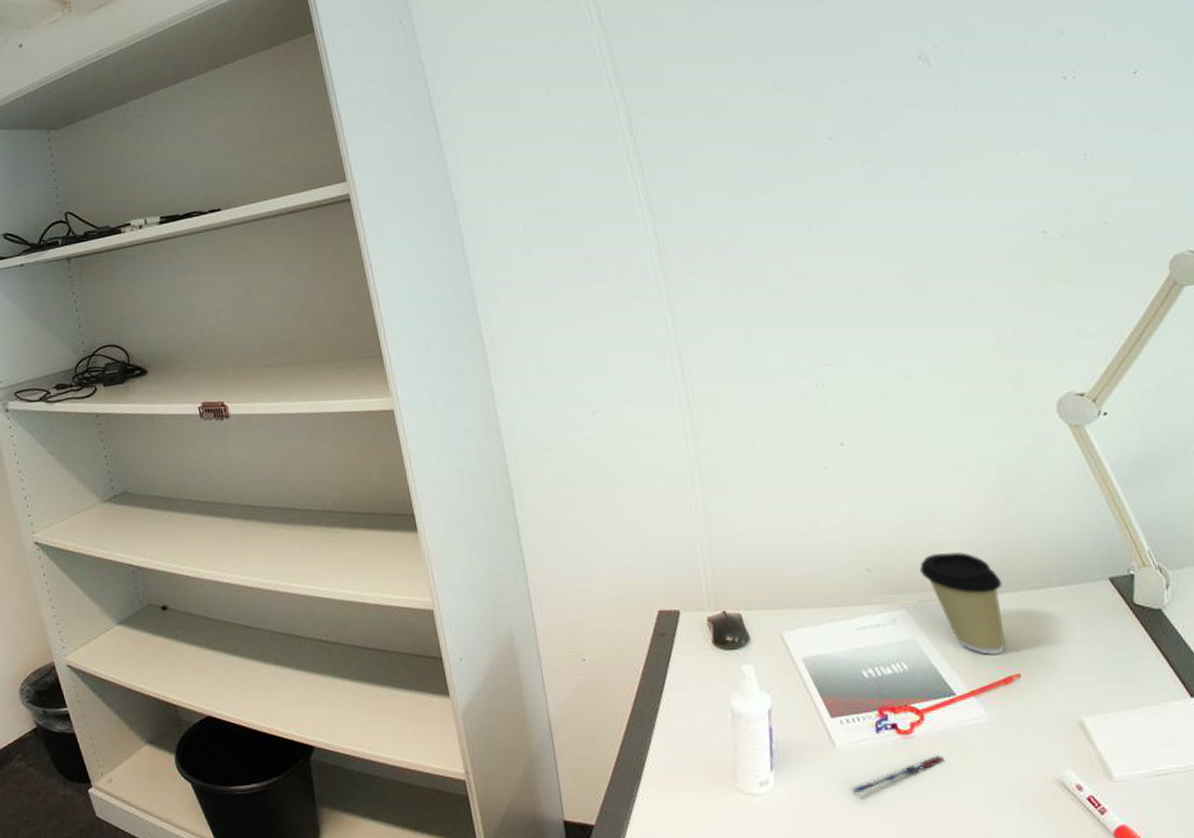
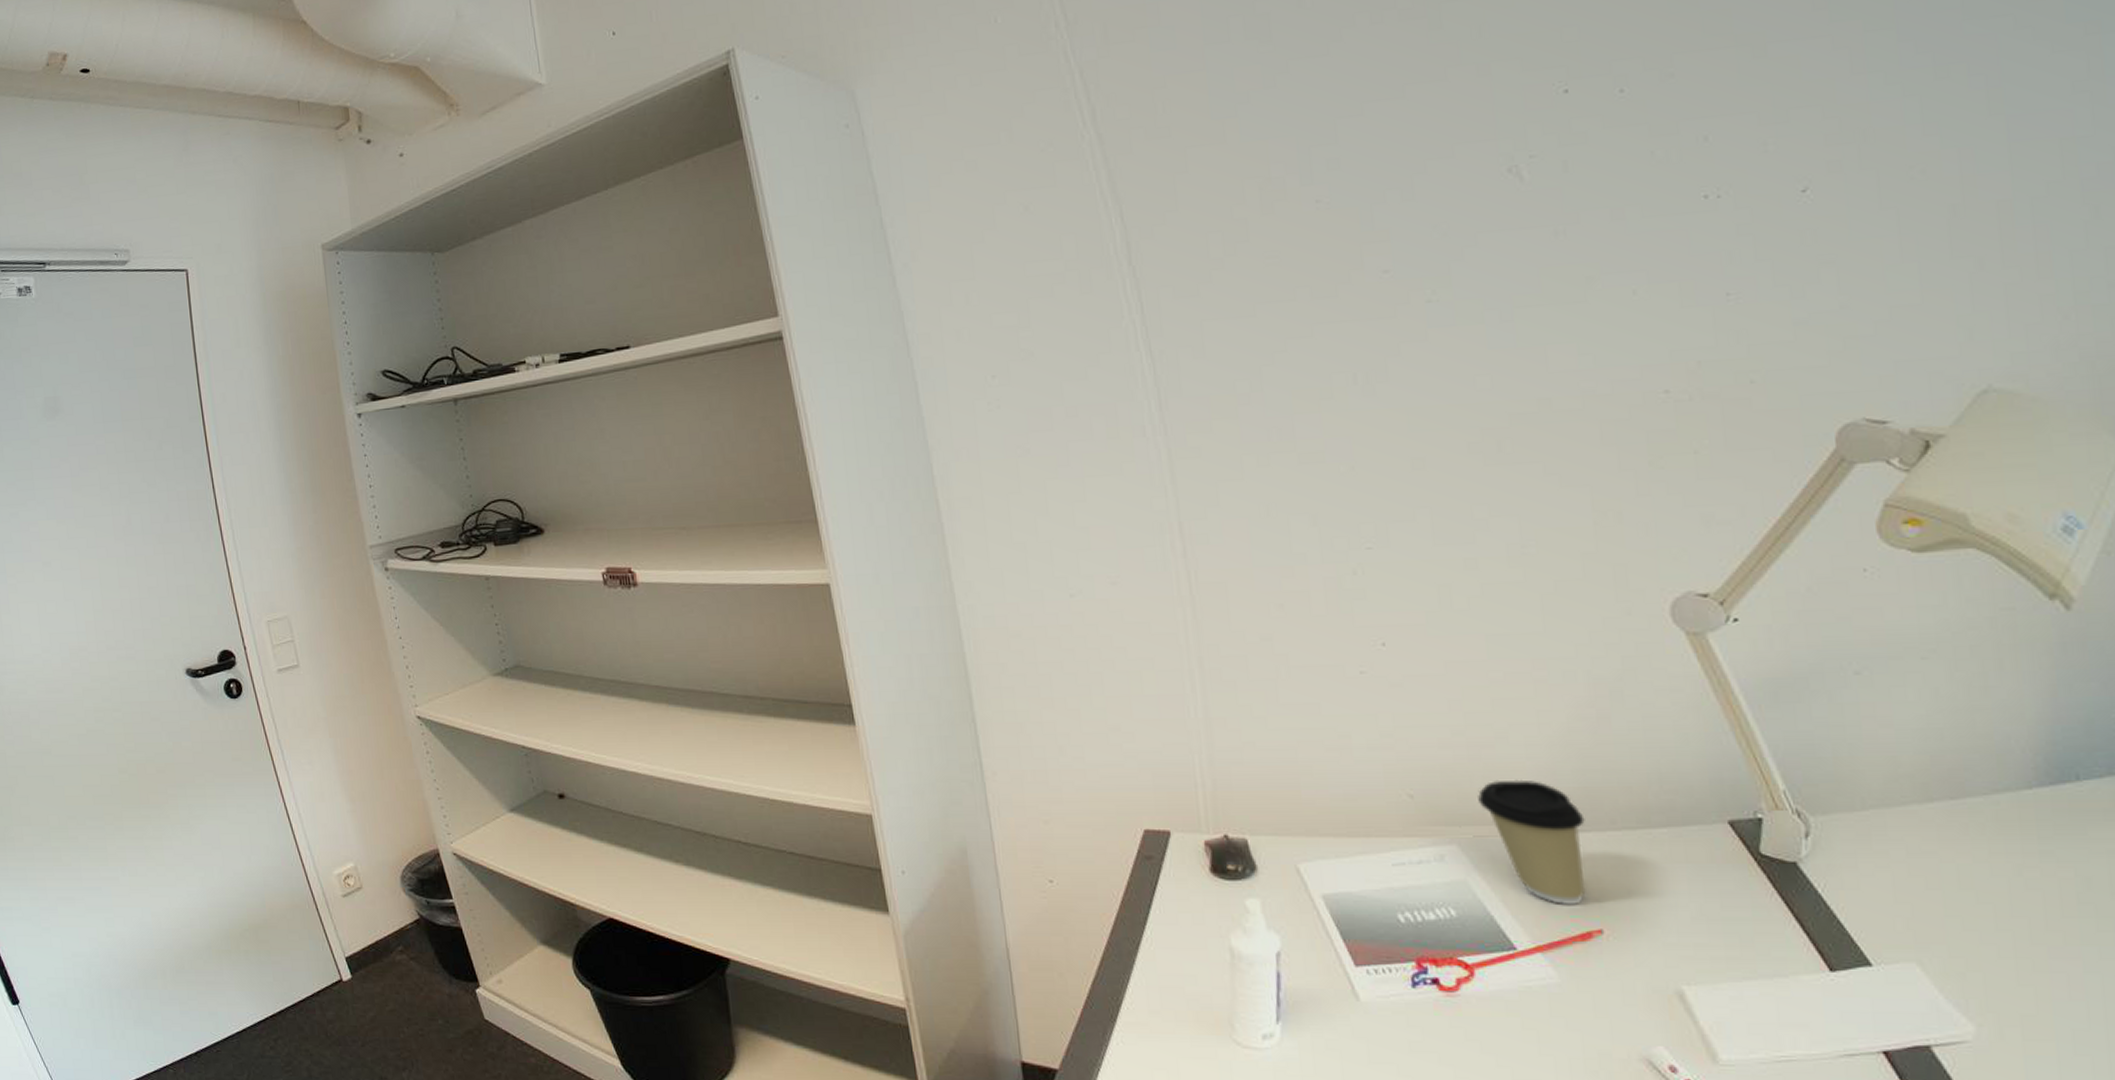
pen: present [850,755,946,795] -> none [1376,1018,1500,1058]

